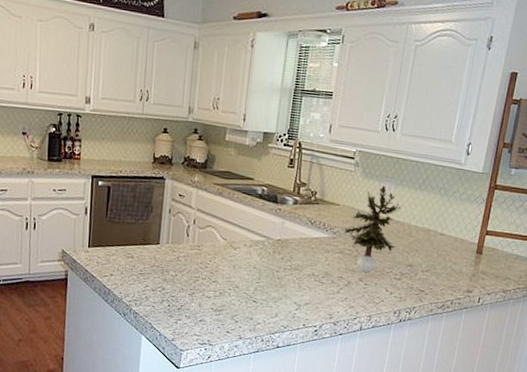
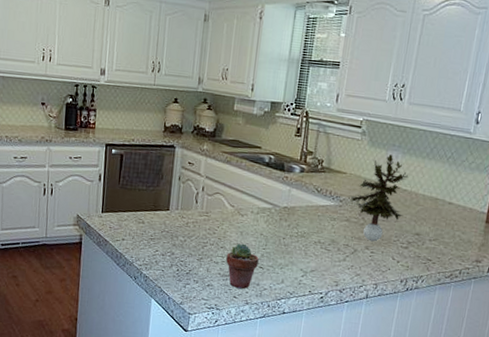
potted succulent: none [218,277,252,324] -> present [226,243,259,289]

